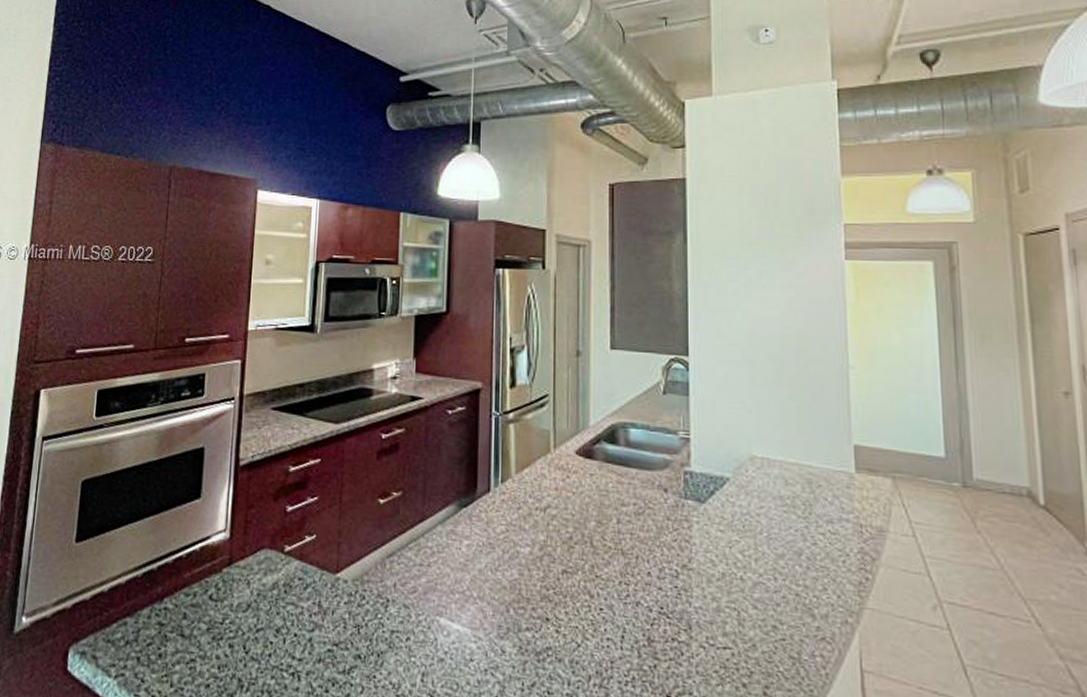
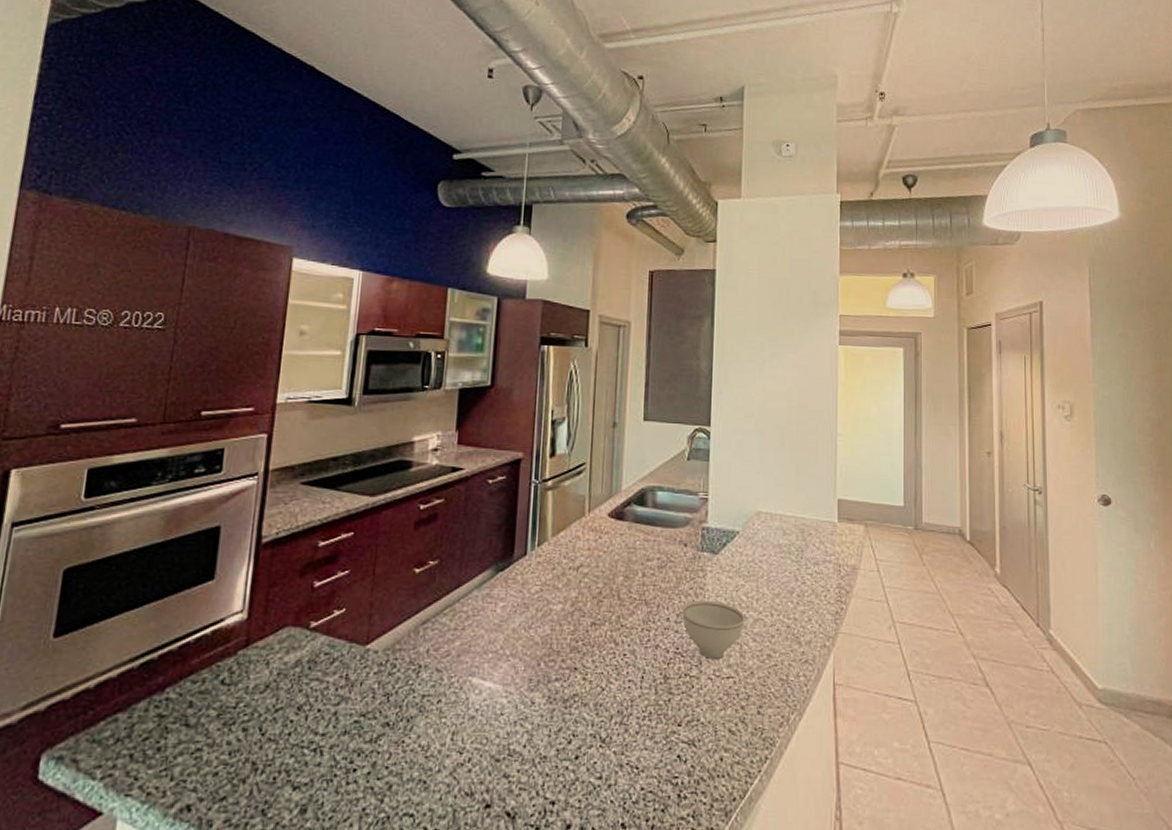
bowl: none [664,554,742,625] -> present [681,600,745,659]

